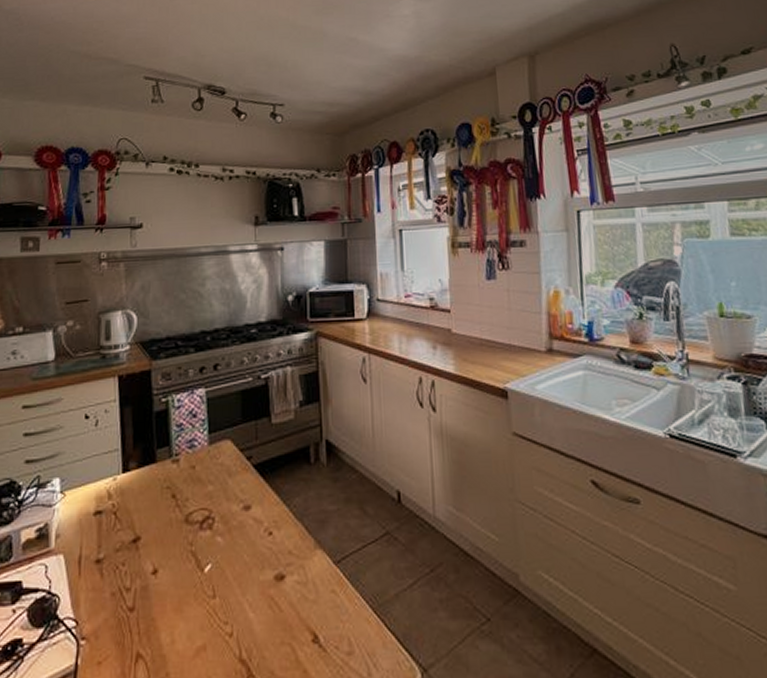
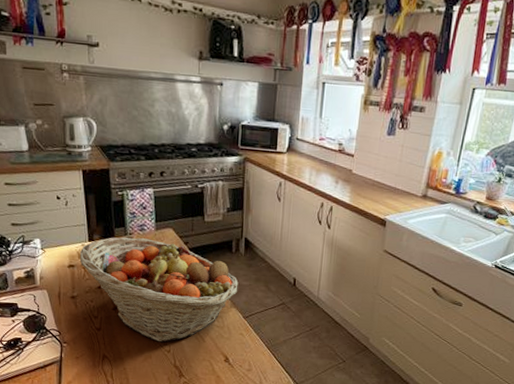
fruit basket: none [109,458,323,620] -> present [79,237,239,342]

